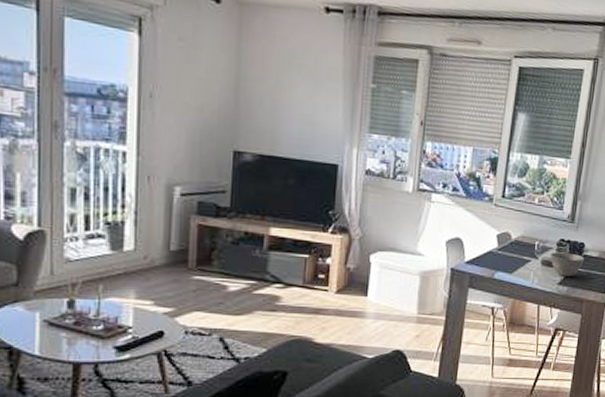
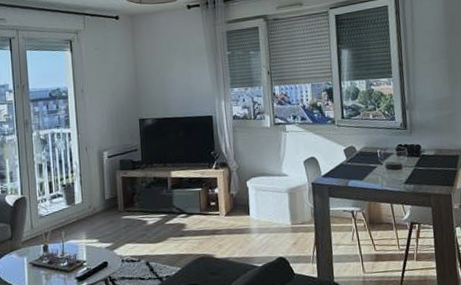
bowl: present [550,252,584,277] -> none [392,155,423,176]

